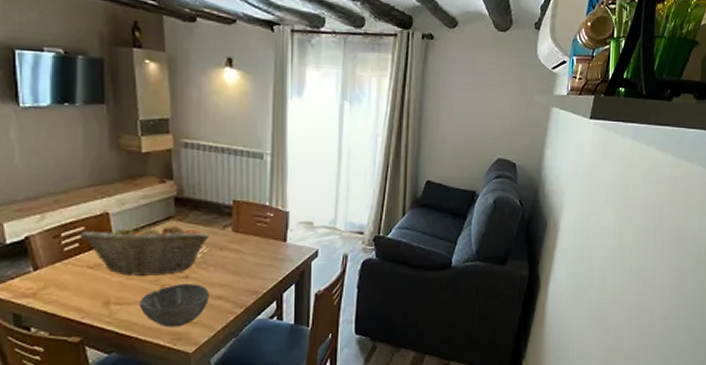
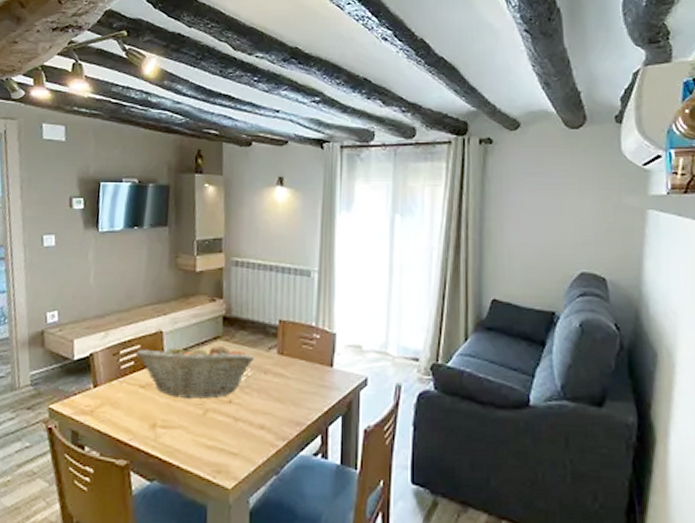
bowl: present [139,283,209,328] -> none [183,408,251,458]

